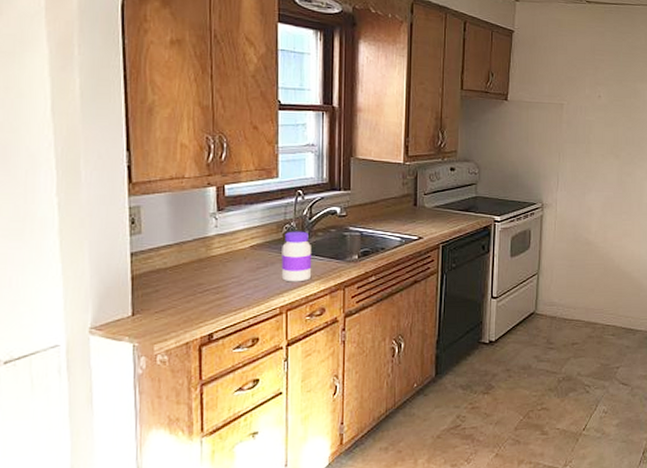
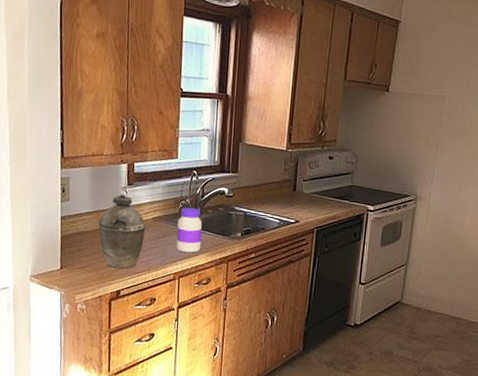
kettle: none [181,221,243,308] -> present [98,193,146,269]

